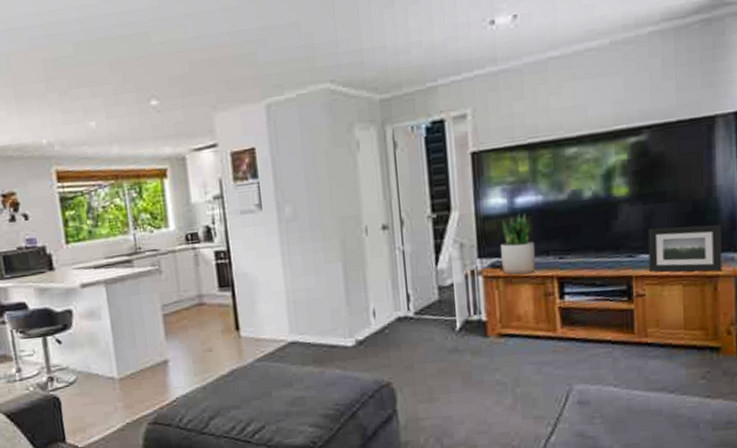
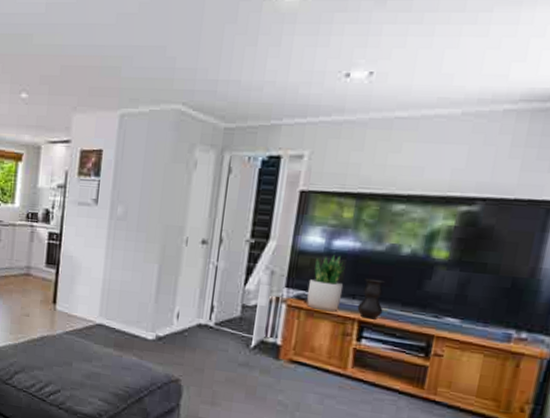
vase: none [553,229,579,274] -> present [357,278,386,320]
picture frame: present [648,225,722,272] -> none [452,294,538,351]

